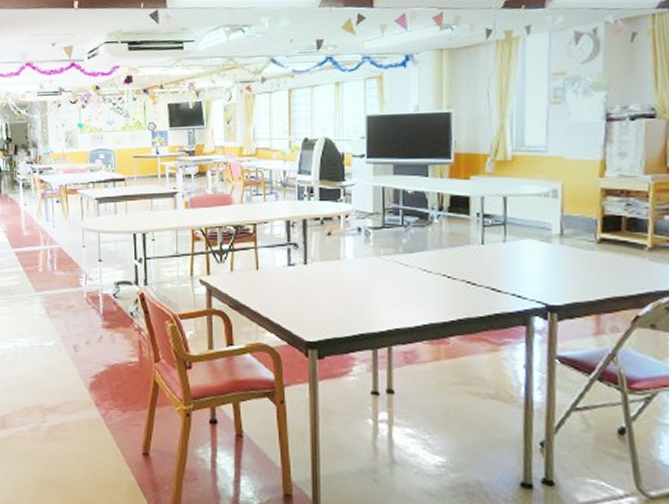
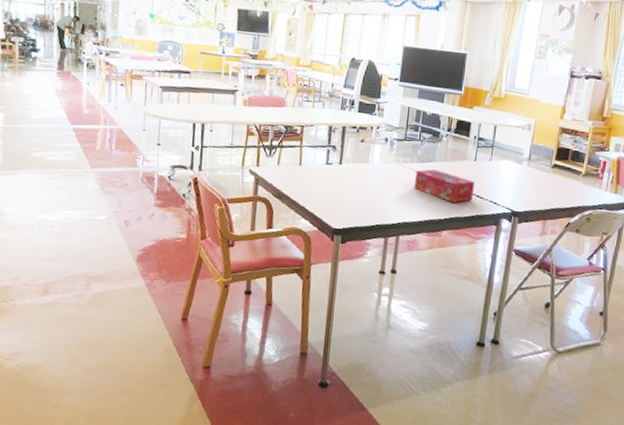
tissue box: none [402,260,487,300] -> present [413,169,475,203]

